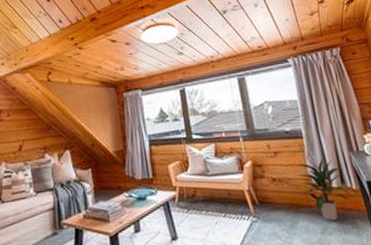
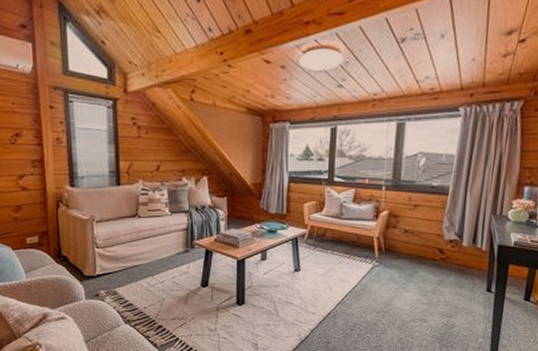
indoor plant: present [296,158,351,221] -> none [430,217,478,276]

